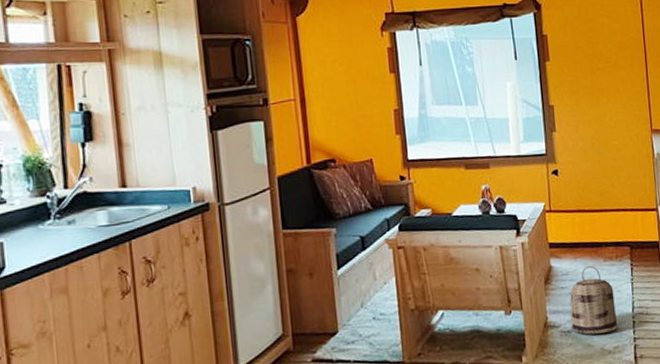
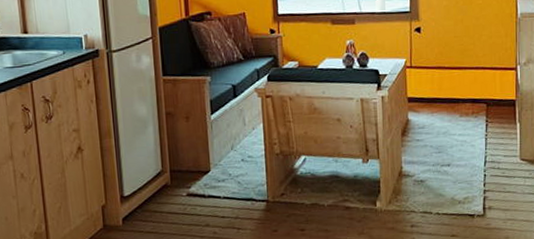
basket: present [570,266,618,335] -> none [424,121,470,185]

